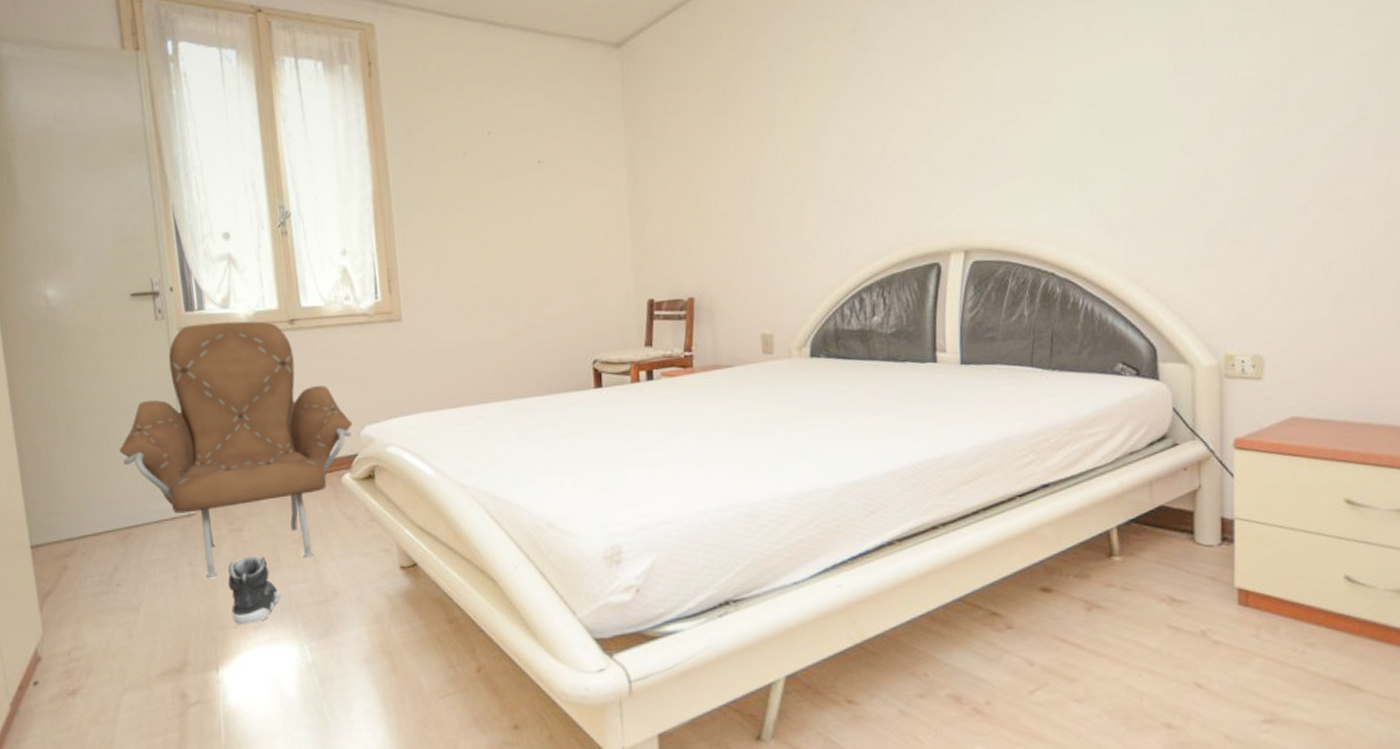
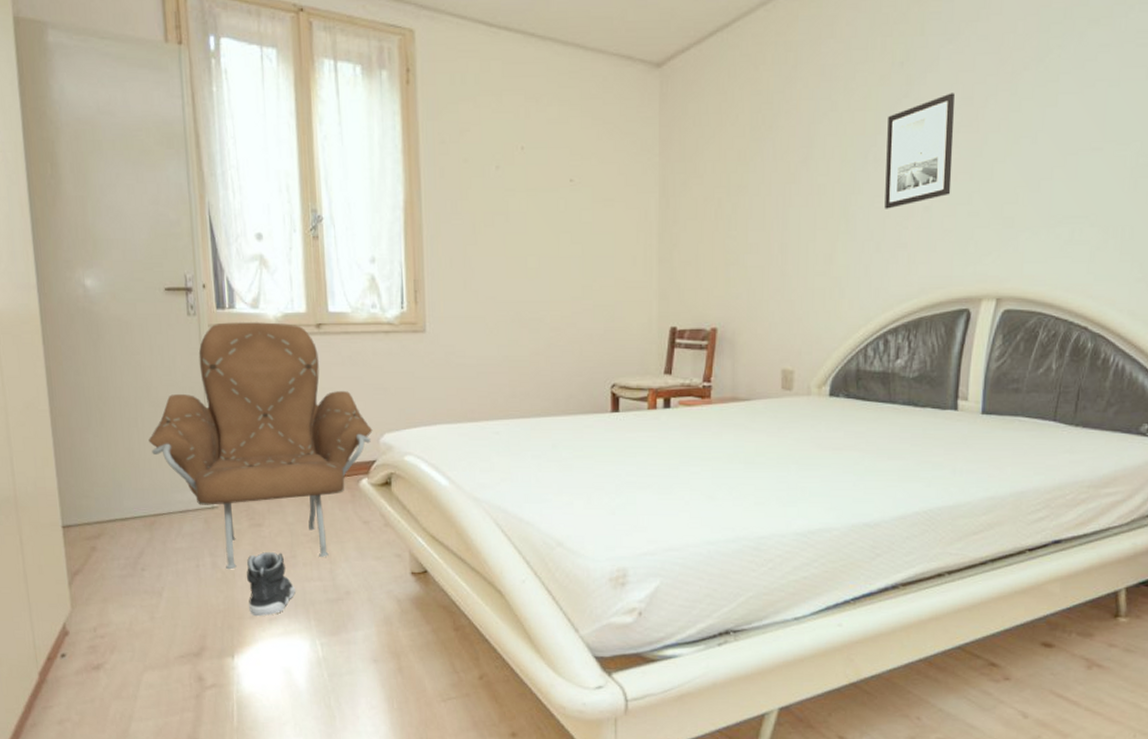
wall art: none [845,56,912,171] -> present [884,93,955,209]

